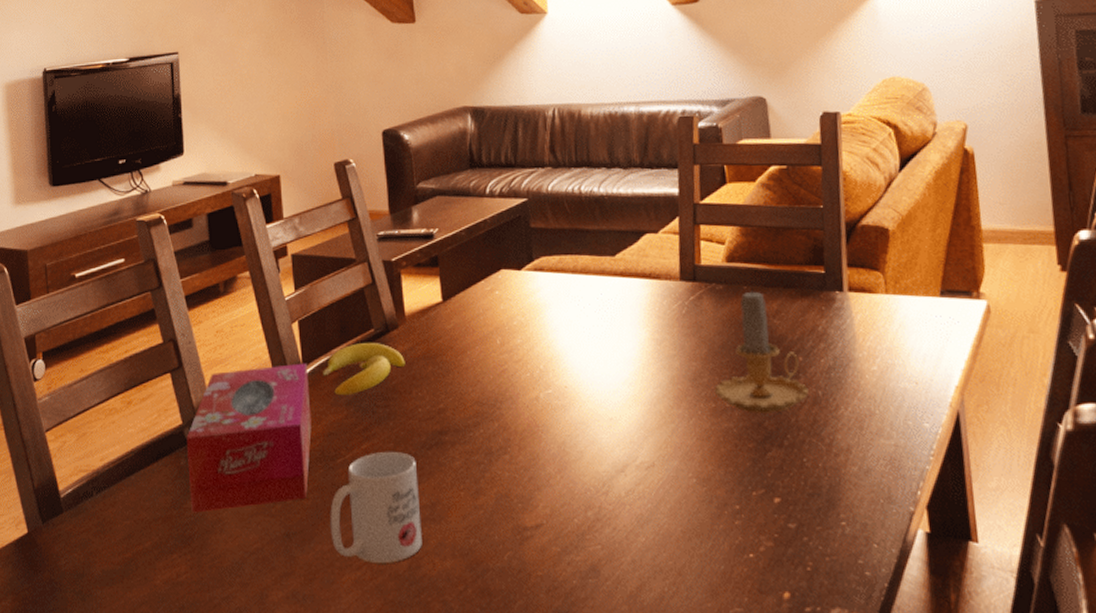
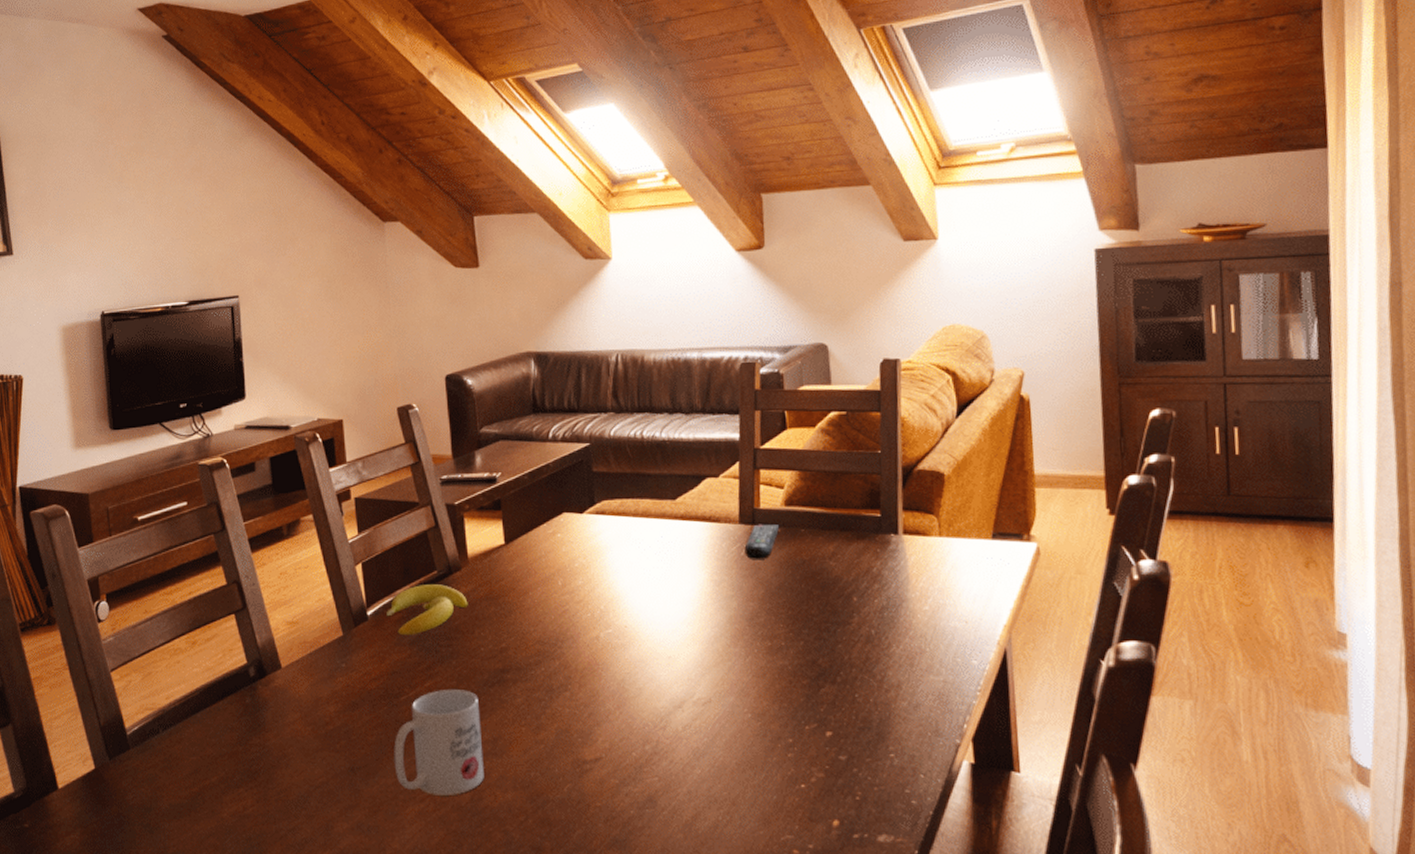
tissue box: present [186,363,312,513] -> none [251,604,375,749]
remote control: none [686,281,722,319] -> present [744,524,780,560]
candle: present [713,286,809,415] -> none [770,529,862,653]

